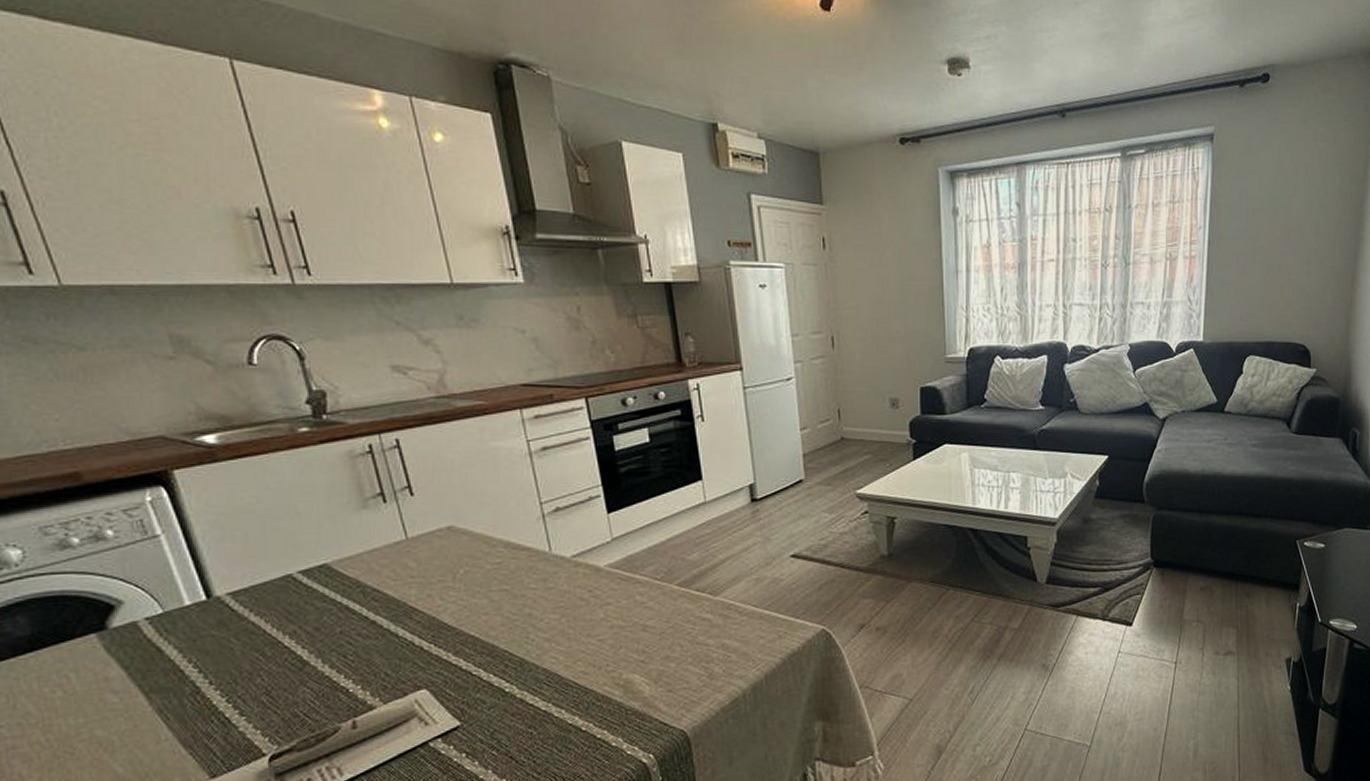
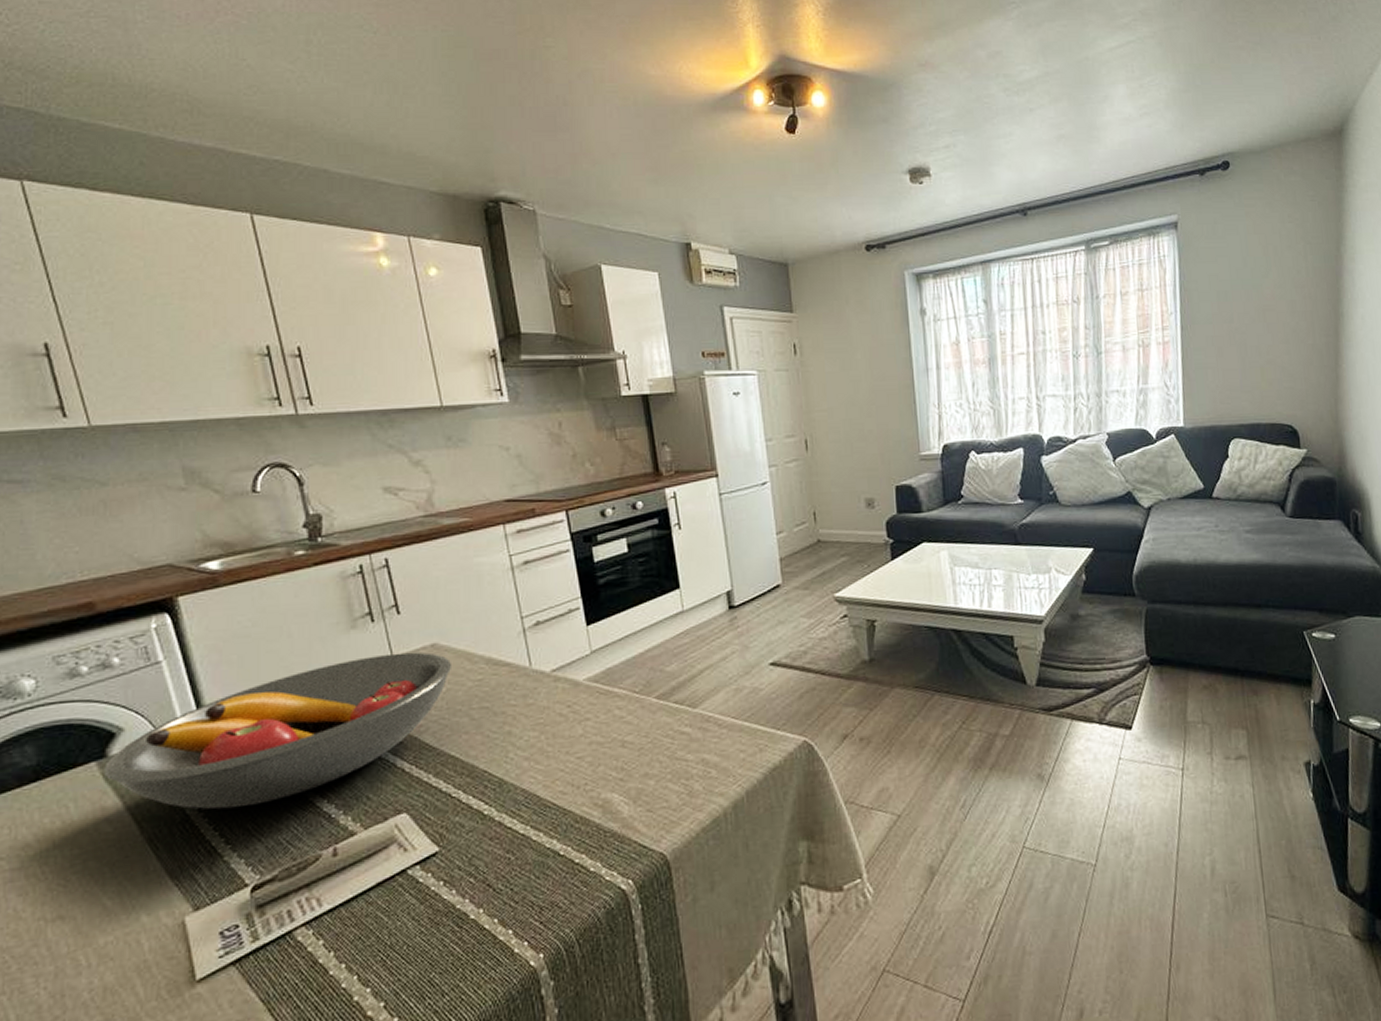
fruit bowl: none [105,534,470,682] -> present [104,652,453,809]

